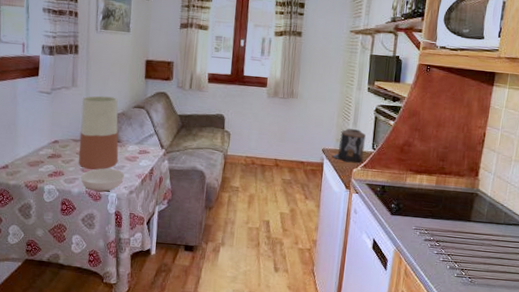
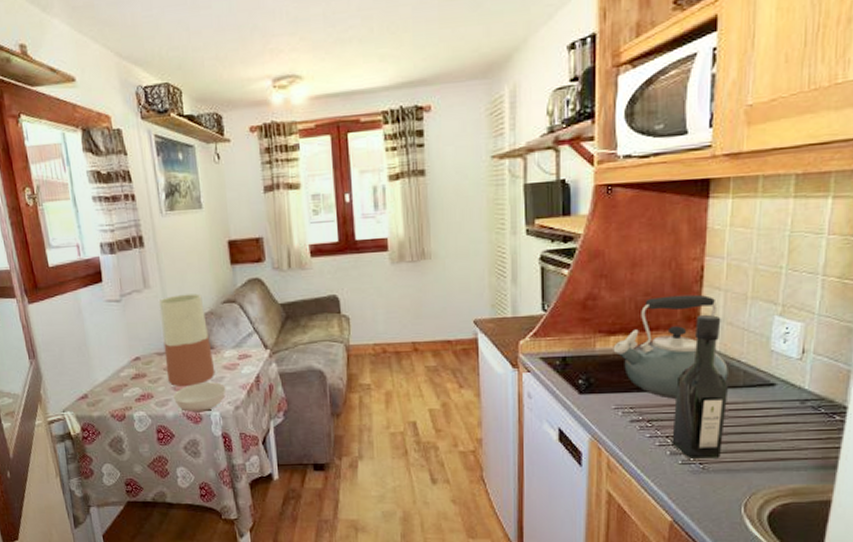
canister: present [331,129,366,163] -> none [487,288,531,333]
kettle: none [418,150,495,227] -> present [613,294,728,399]
bottle: none [451,167,494,276] -> present [672,314,729,460]

